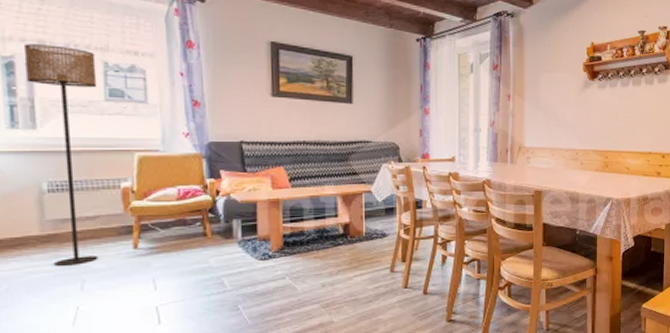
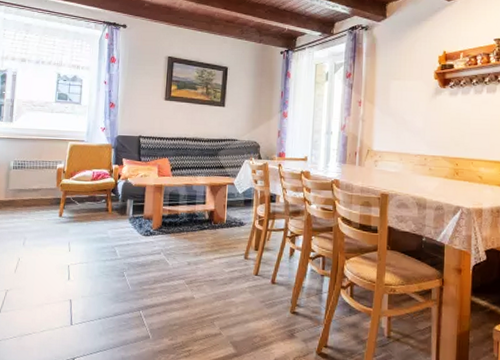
floor lamp: present [23,44,99,266] -> none [10,61,53,225]

